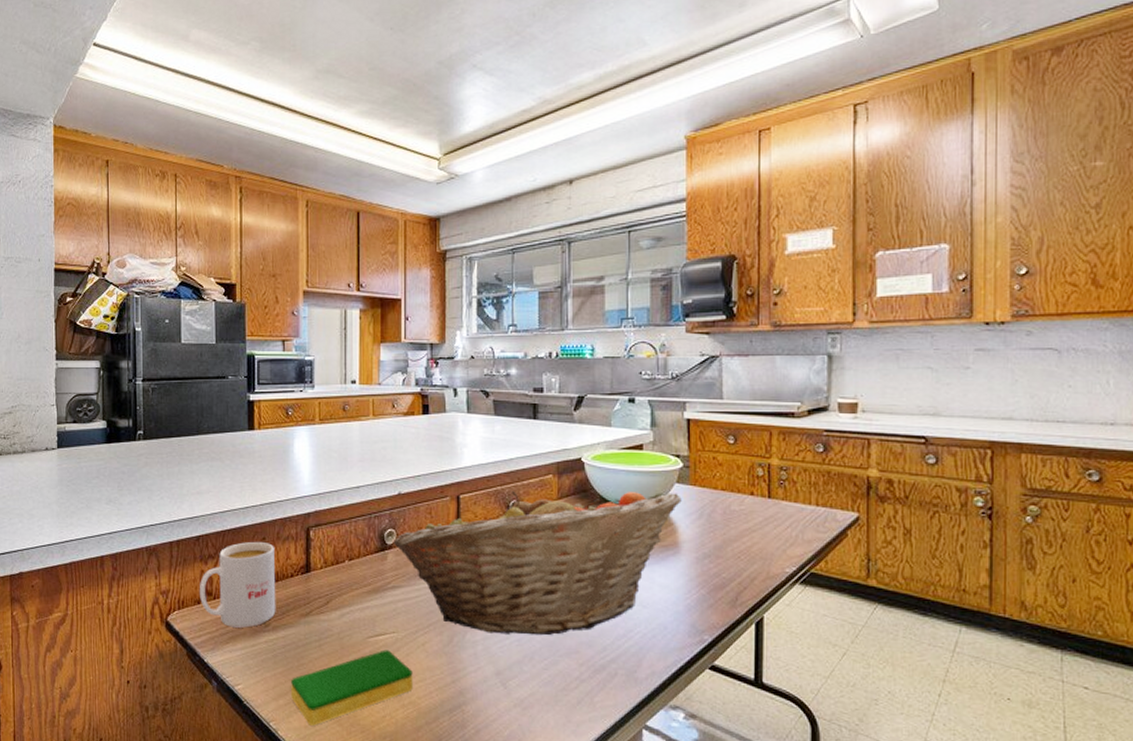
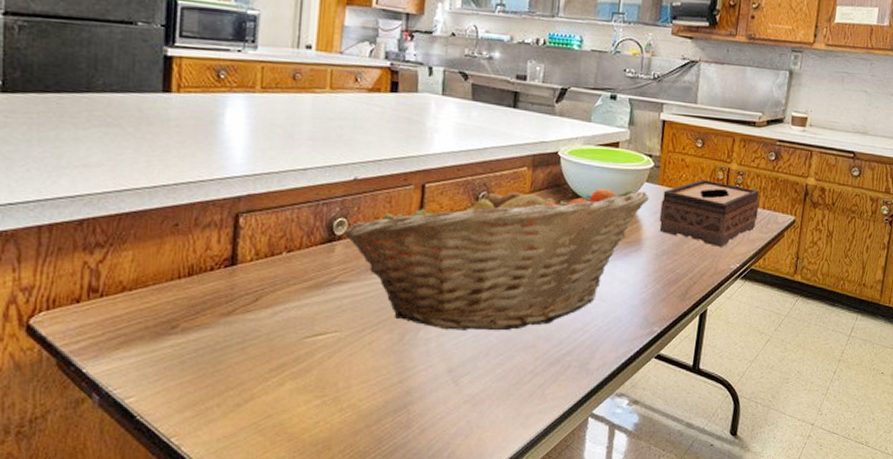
mug: present [200,541,276,628] -> none [80,227,190,330]
dish sponge: present [291,649,413,726] -> none [201,350,355,438]
tissue box: none [695,477,811,549] -> present [659,179,760,247]

